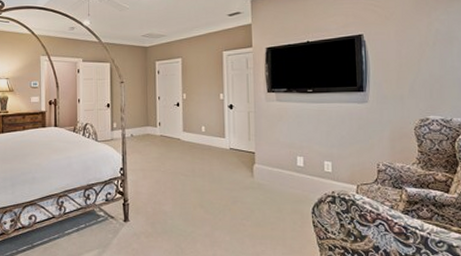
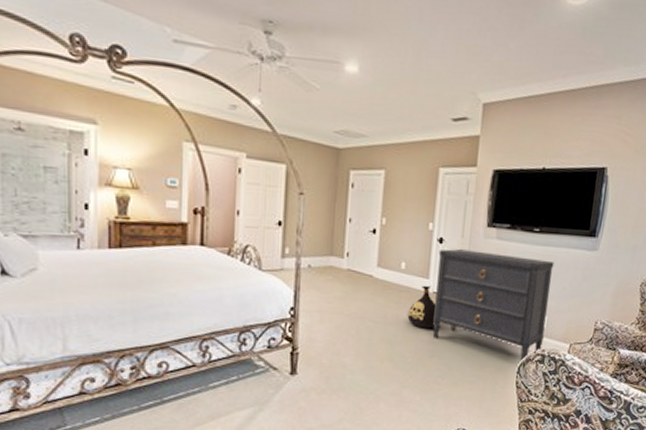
bag: none [211,143,235,179] -> present [407,285,437,329]
dresser: none [230,112,332,203] -> present [432,249,554,361]

